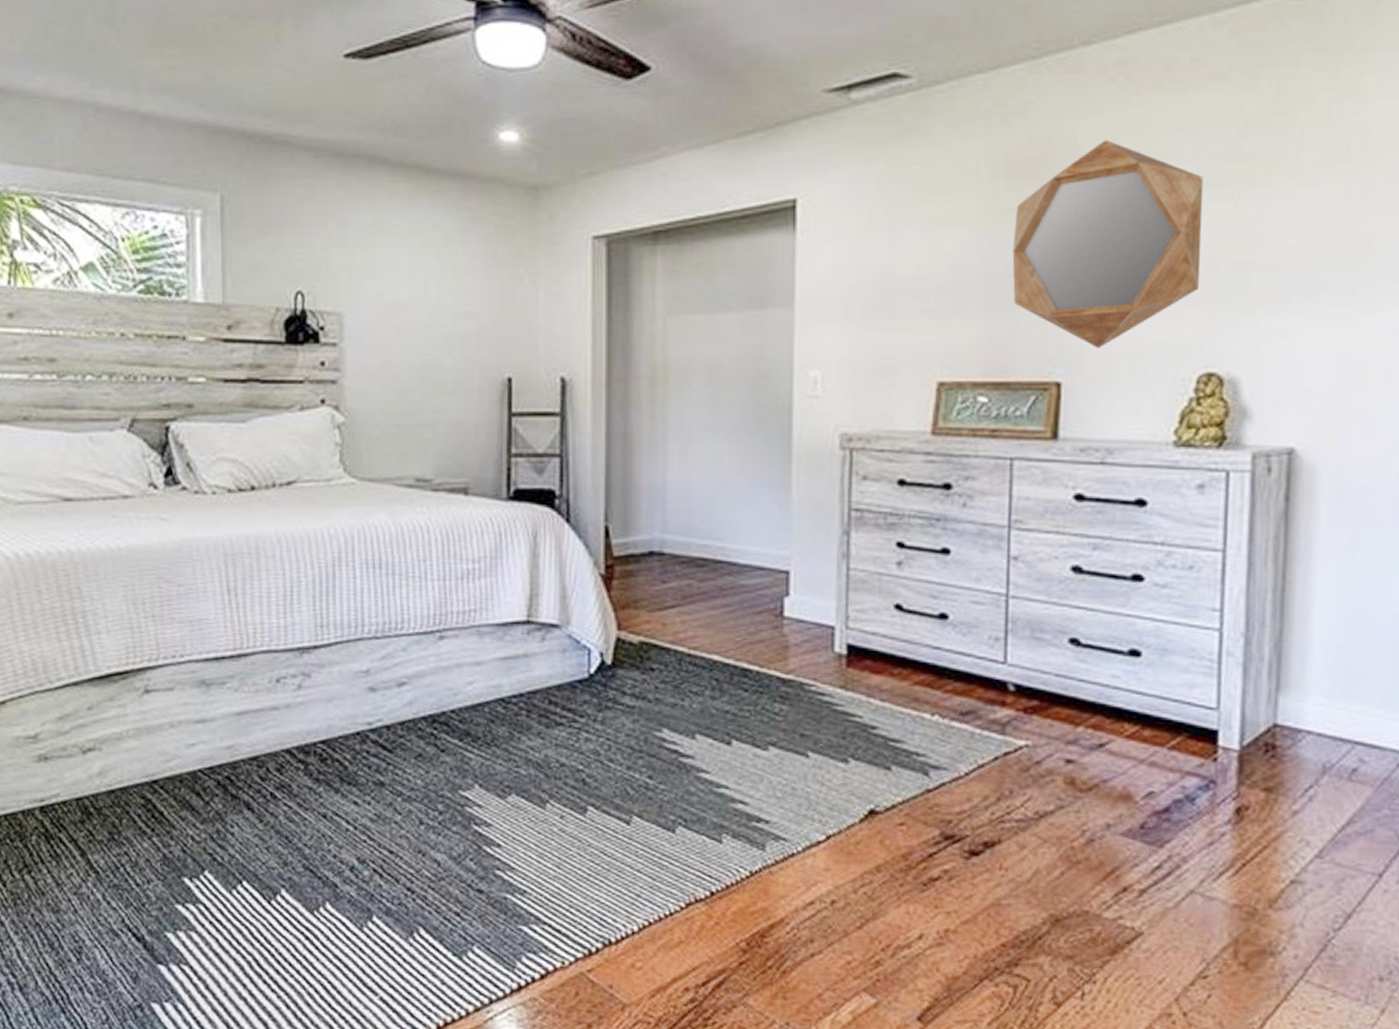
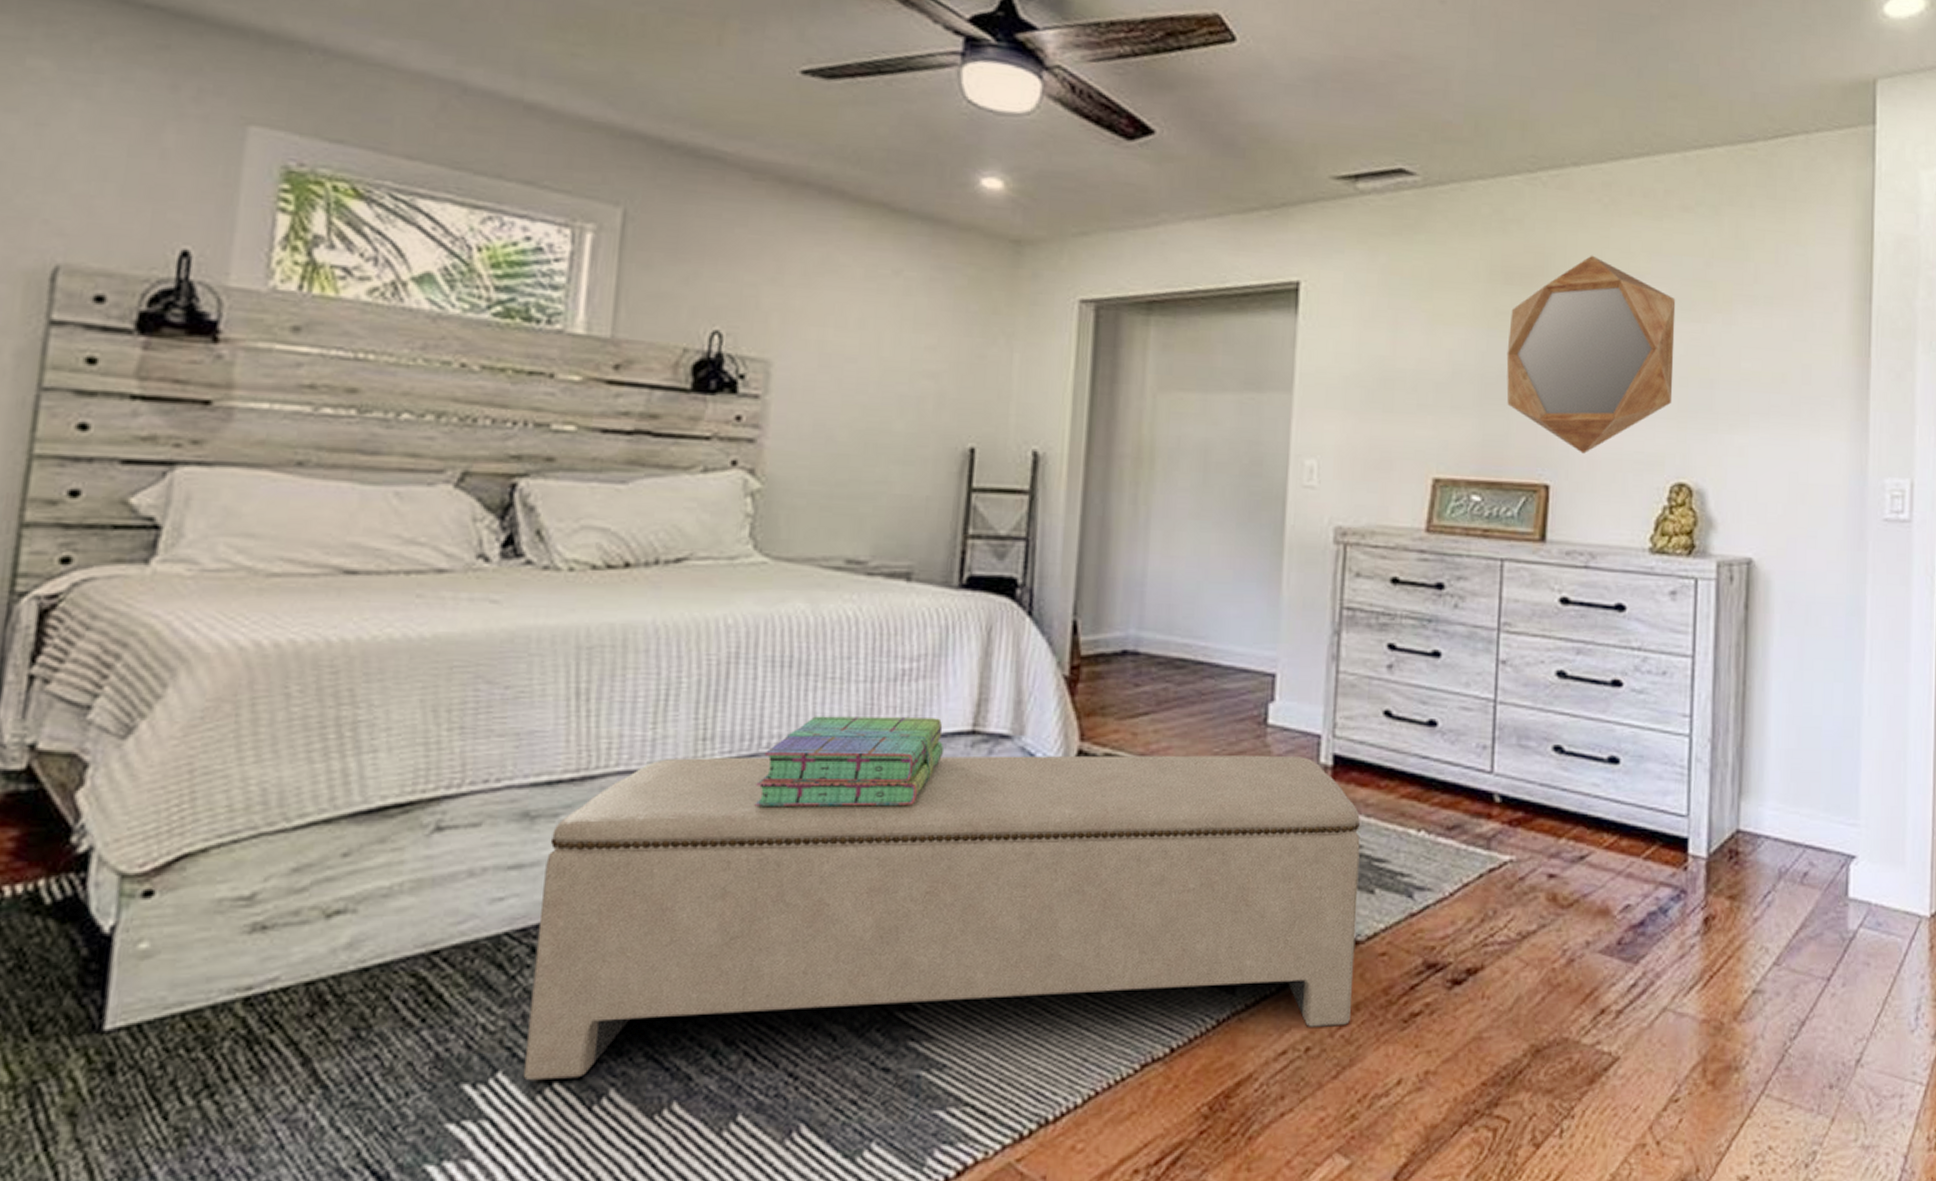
bench: none [220,640,876,884] -> present [522,755,1360,1081]
stack of books: none [363,608,505,682] -> present [754,716,943,808]

